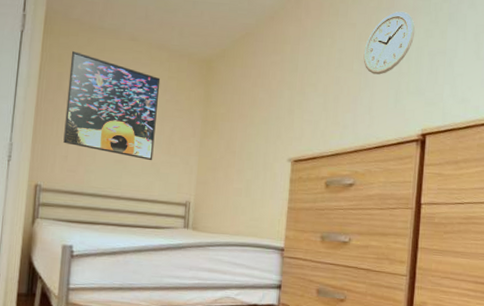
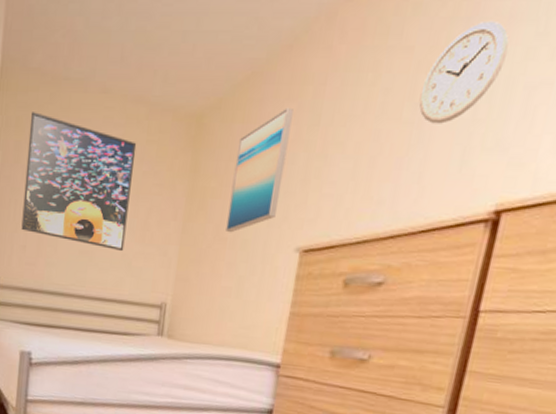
wall art: none [234,58,278,147] -> present [226,107,293,233]

